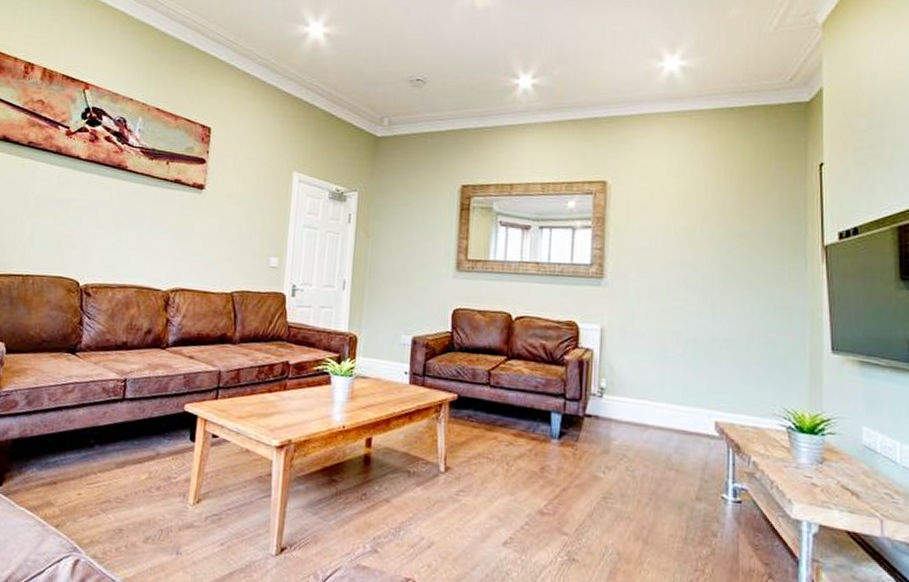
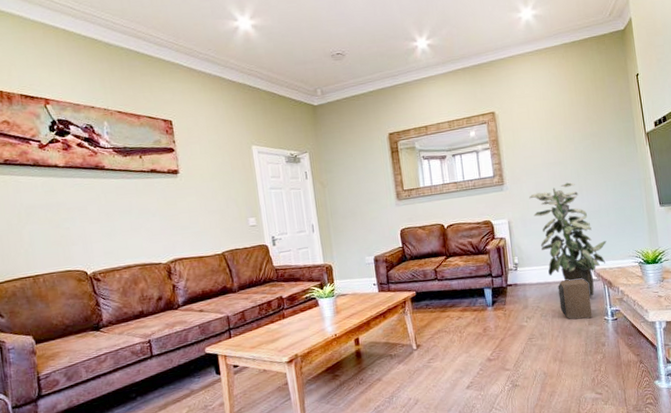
indoor plant: none [636,292,742,460] -> present [529,182,607,297]
speaker: none [656,427,704,491] -> present [558,279,592,320]

